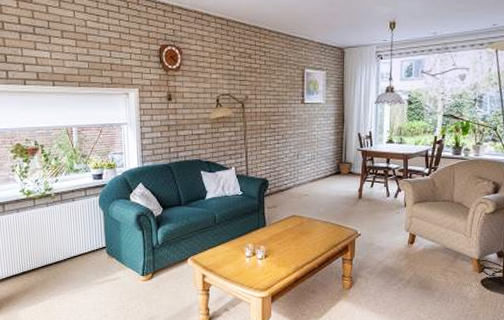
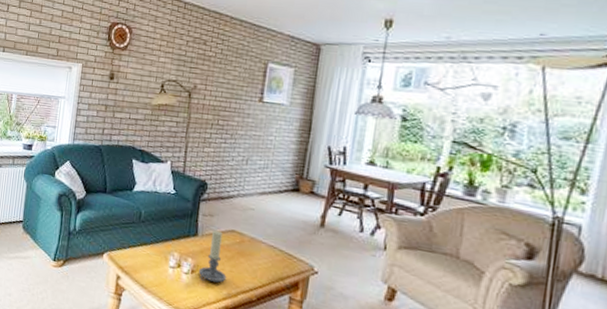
candle holder: none [271,218,293,262] -> present [199,230,227,283]

